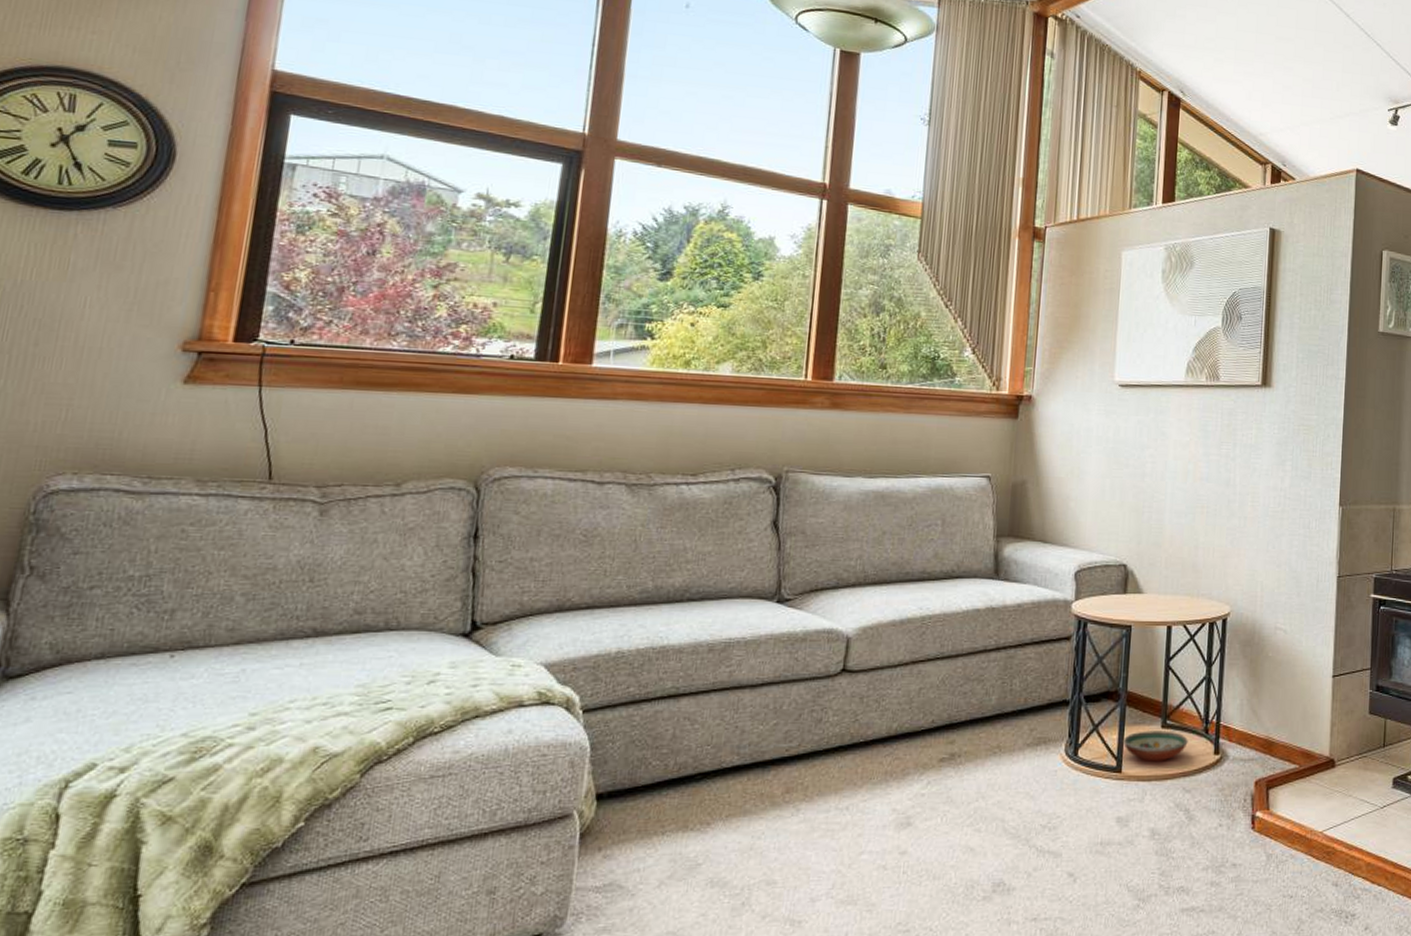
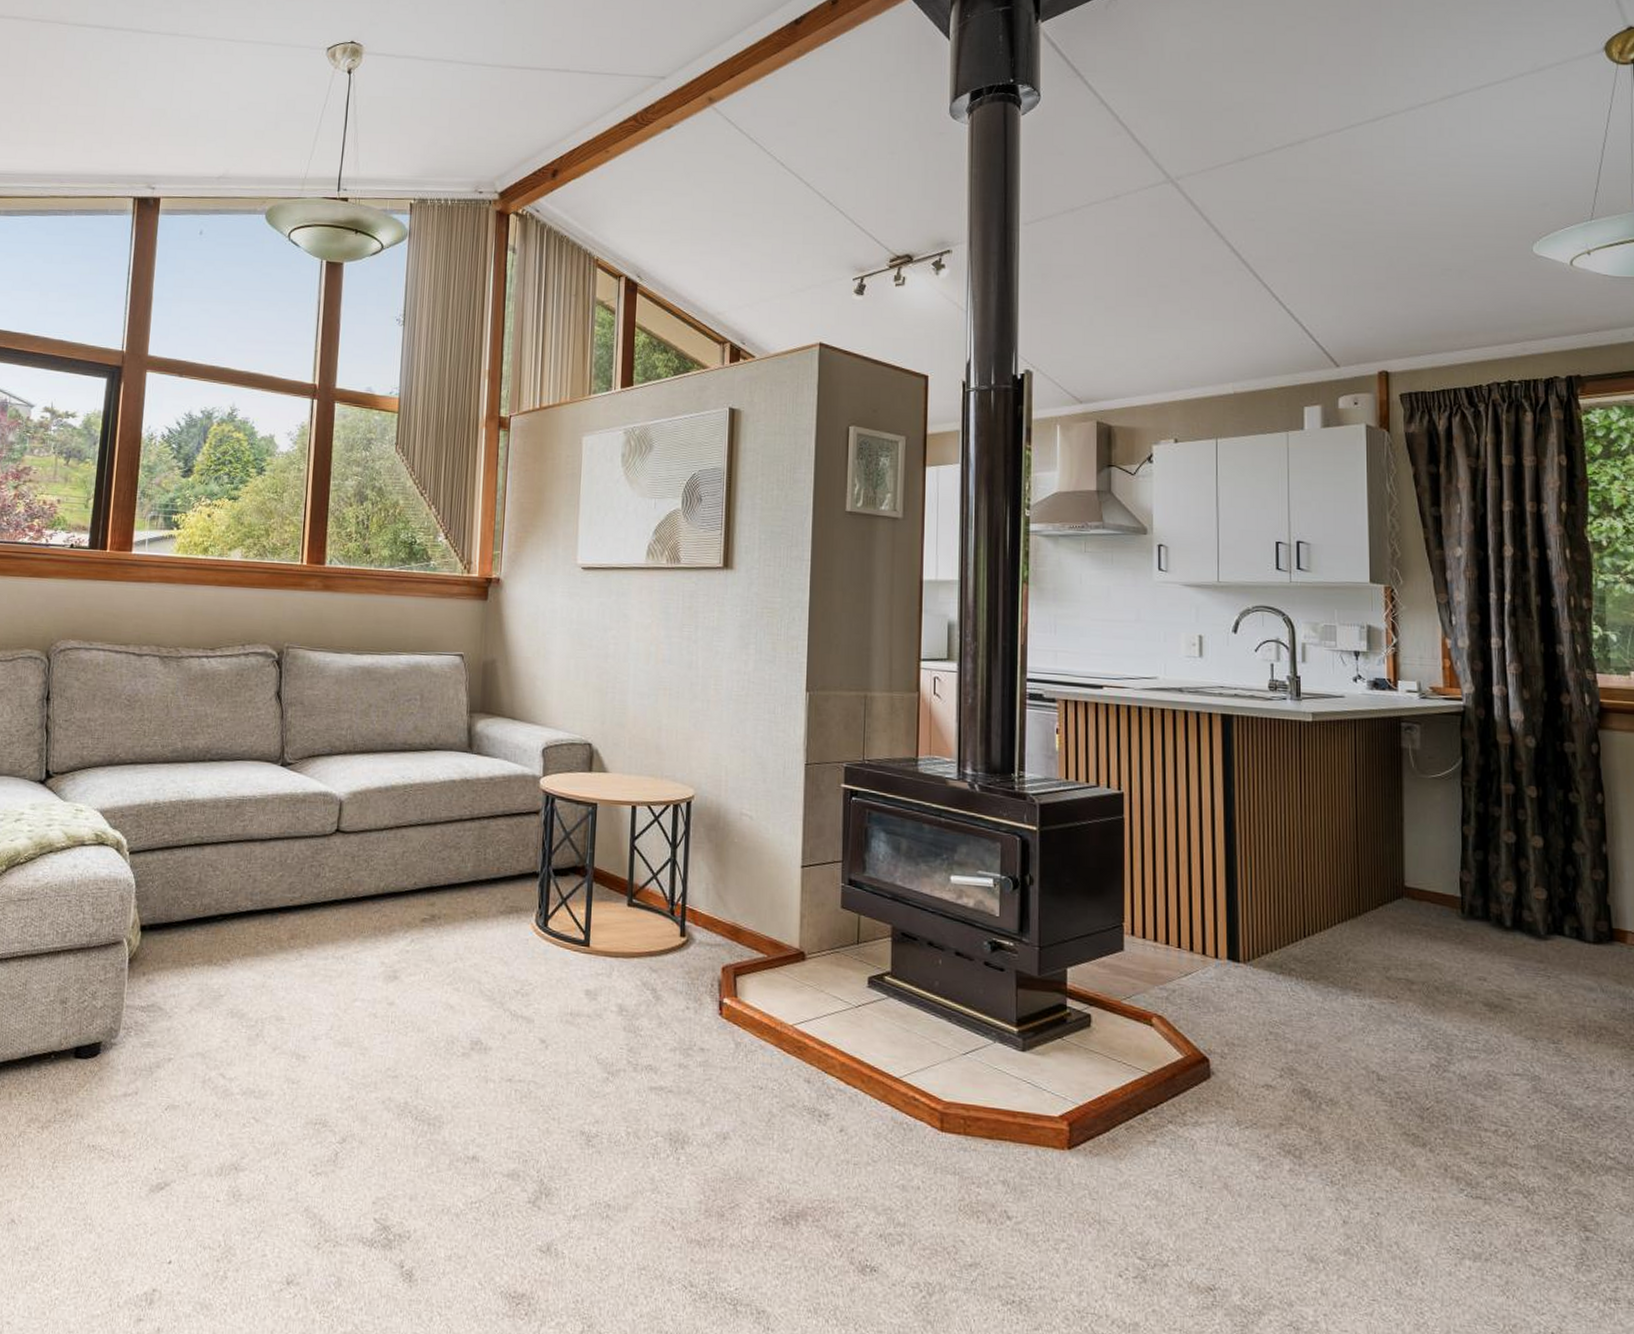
decorative bowl: present [1122,731,1188,761] -> none [590,907,654,939]

